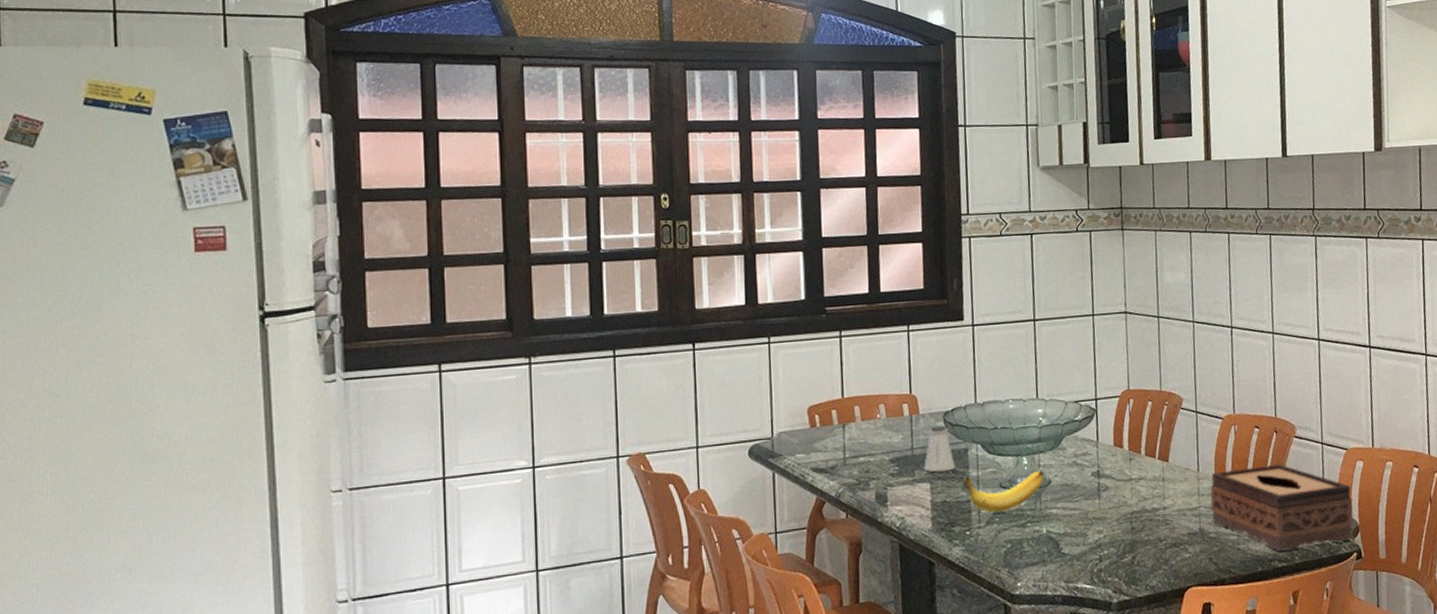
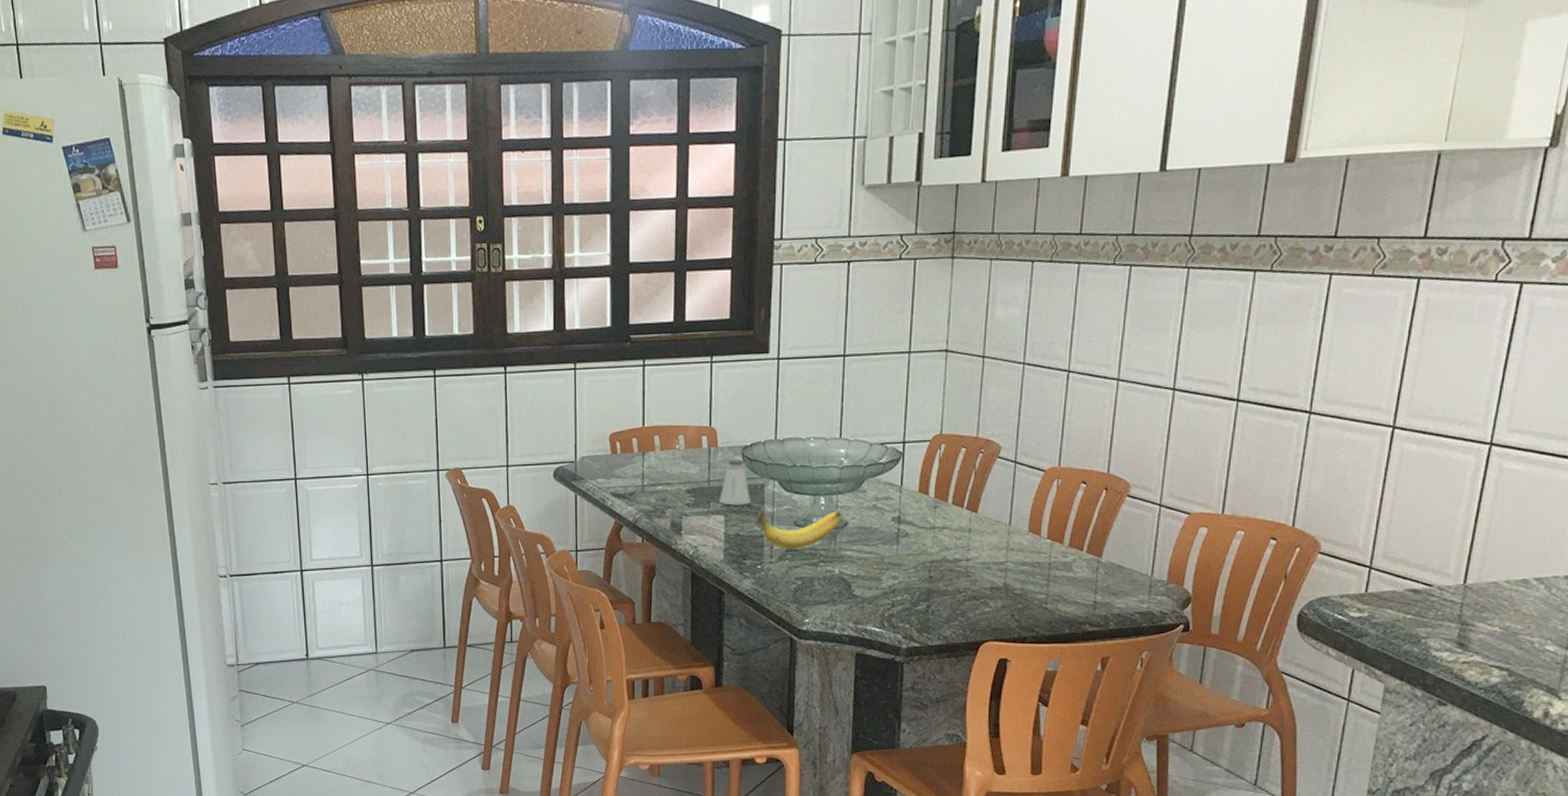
tissue box: present [1210,464,1354,552] -> none [1019,524,1188,615]

